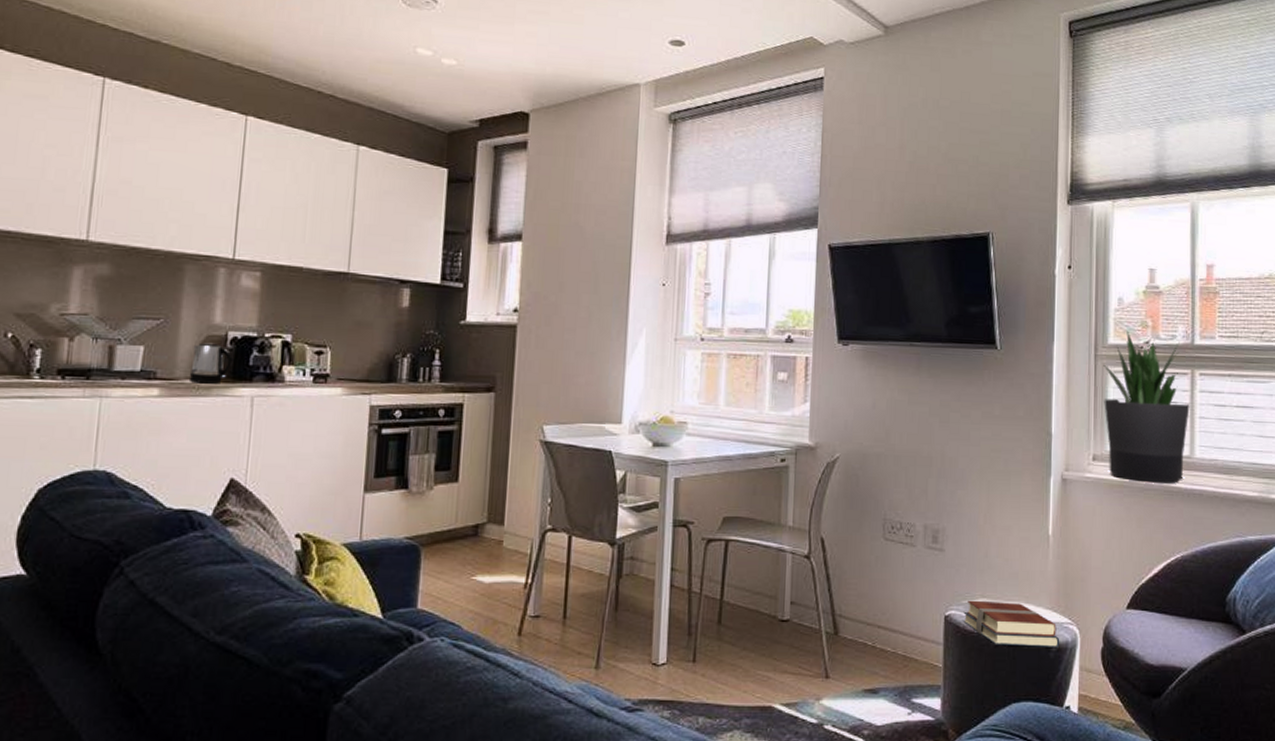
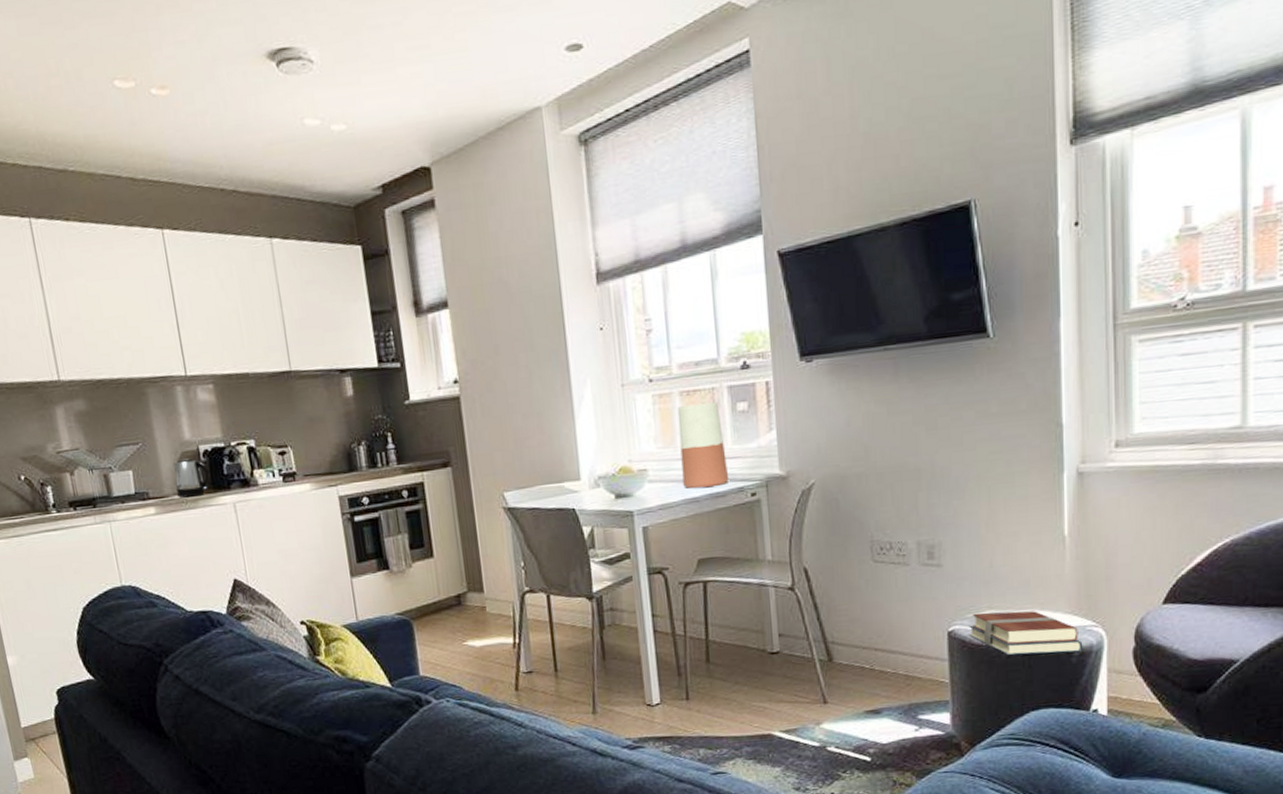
vase: none [719,367,763,448] -> present [677,401,730,489]
planter: present [1103,330,1190,483] -> none [1125,288,1241,464]

